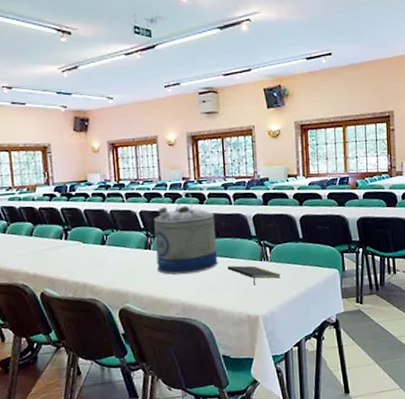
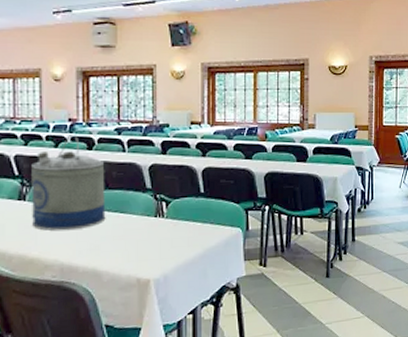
notepad: present [227,265,281,285] -> none [116,222,177,245]

